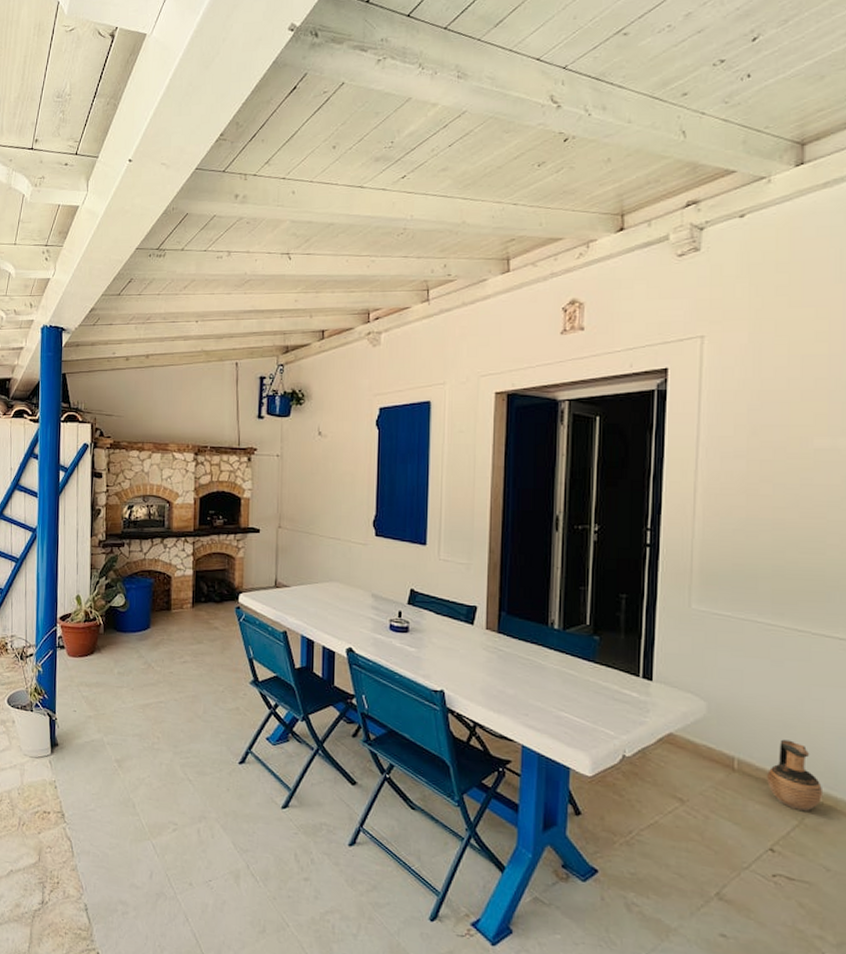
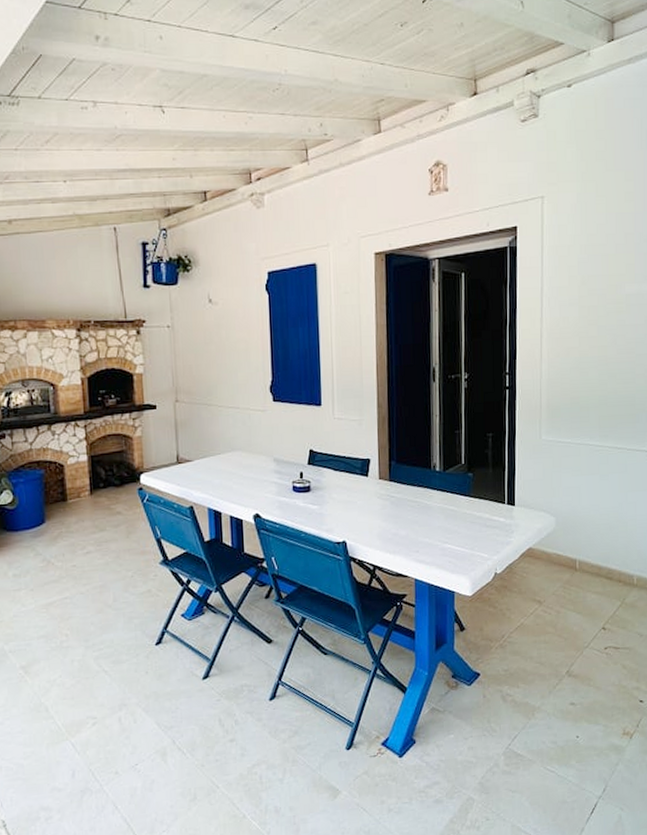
ceramic jug: present [767,739,822,812] -> none [599,538,636,594]

